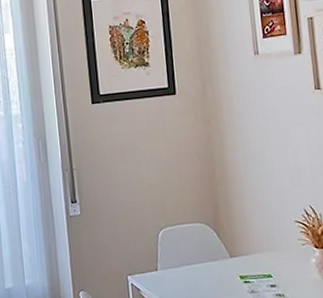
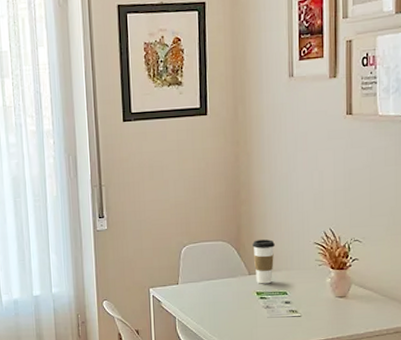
coffee cup: none [231,219,256,267] -> present [252,239,275,284]

